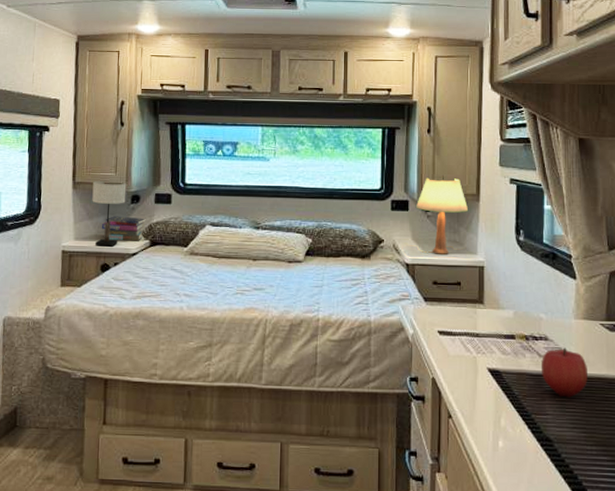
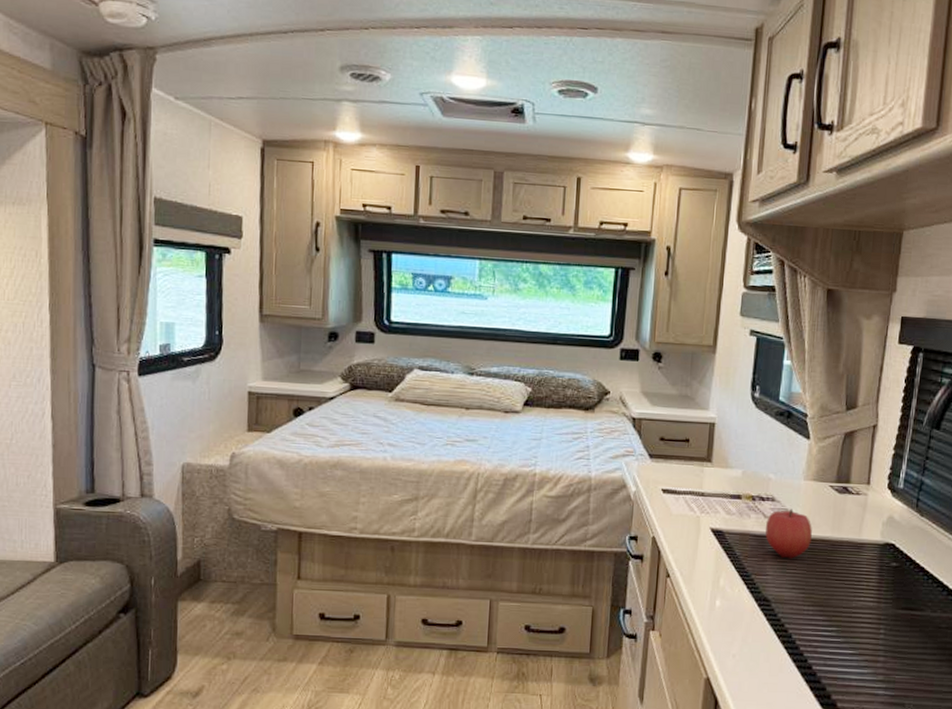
table lamp: present [92,180,127,247] -> none [282,313,323,389]
books: present [101,216,146,241] -> none [293,355,345,384]
table lamp: present [415,174,469,254] -> none [646,322,704,409]

